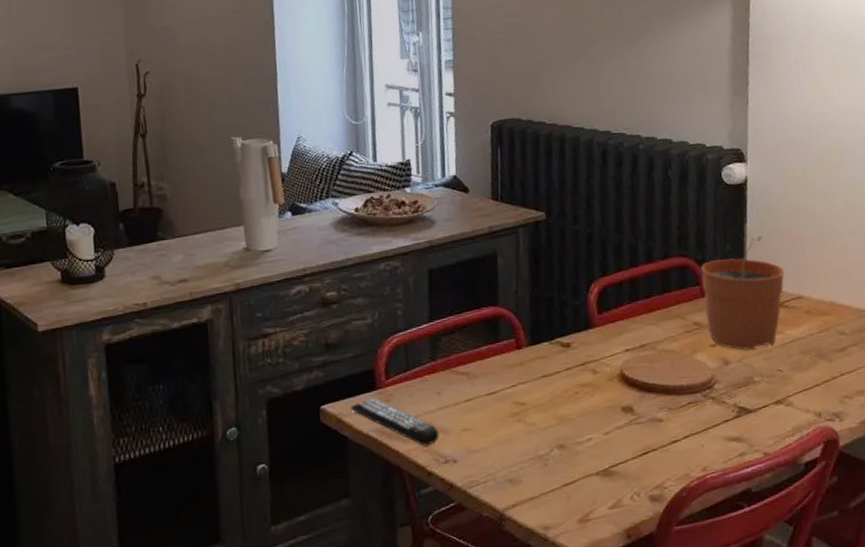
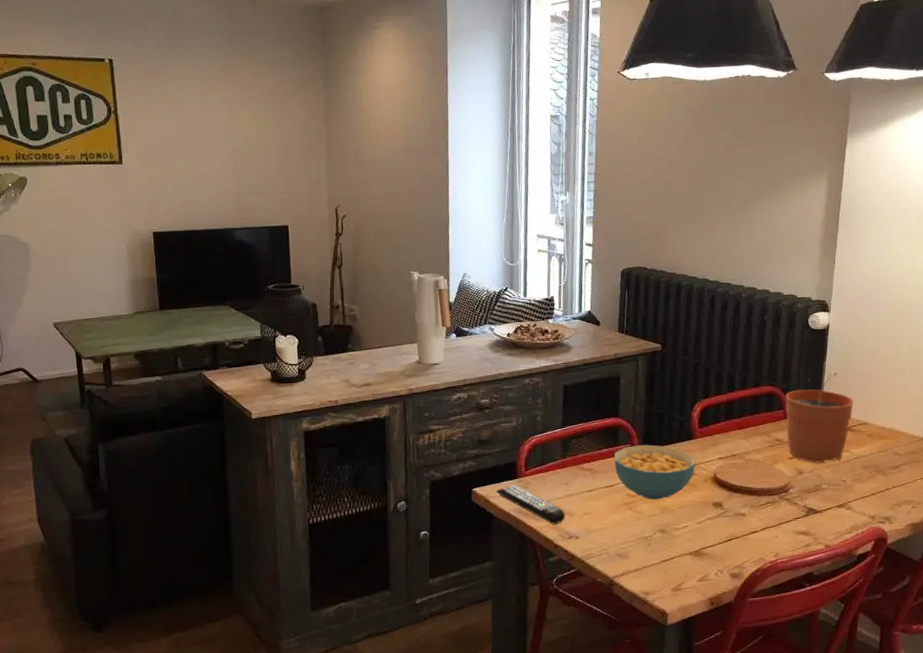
cereal bowl: none [495,338,597,408] -> present [614,445,696,500]

